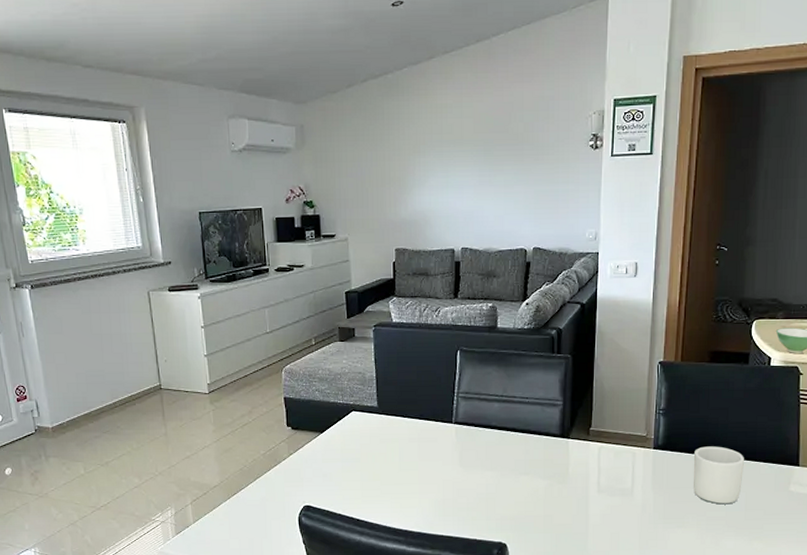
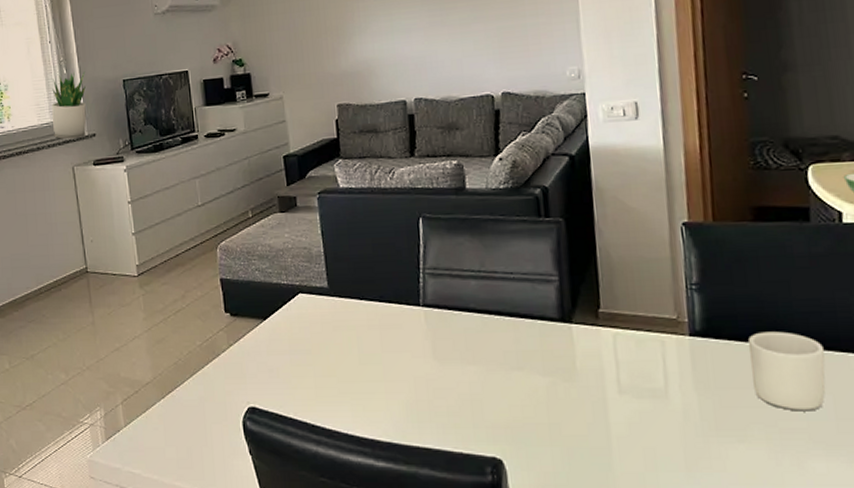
planter: none [128,200,163,266] -> present [52,71,87,140]

